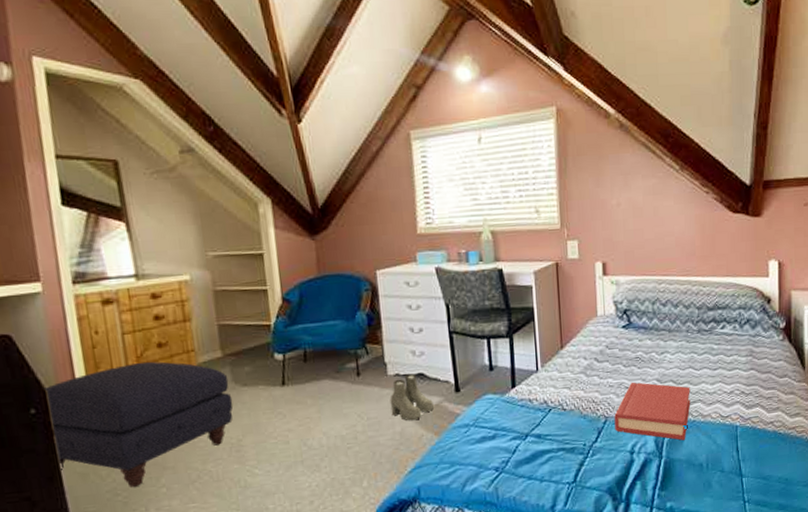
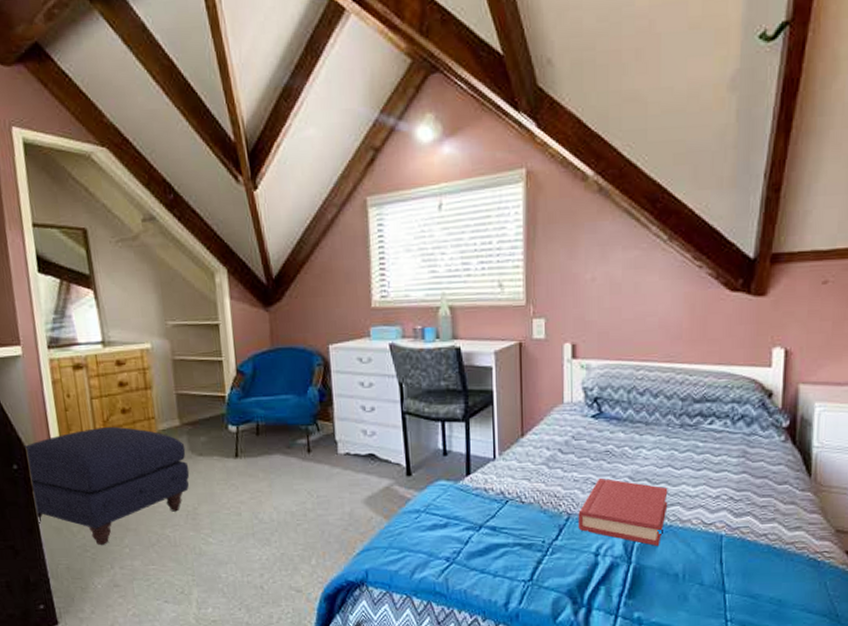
boots: present [390,373,434,420] -> none [340,454,384,501]

